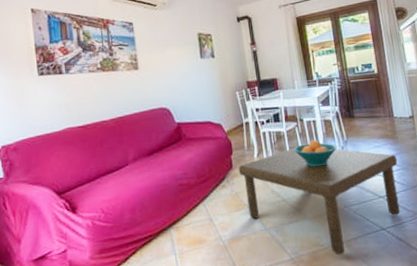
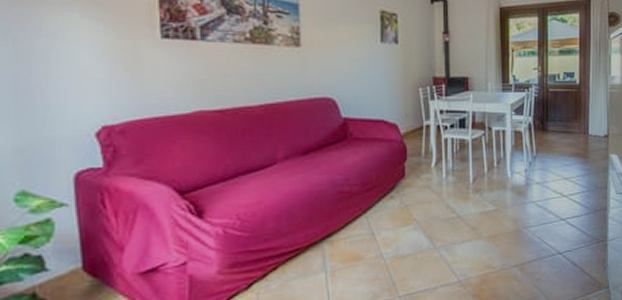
coffee table: present [238,149,401,256] -> none [411,160,585,279]
fruit bowl: present [293,139,338,167] -> none [477,152,525,183]

